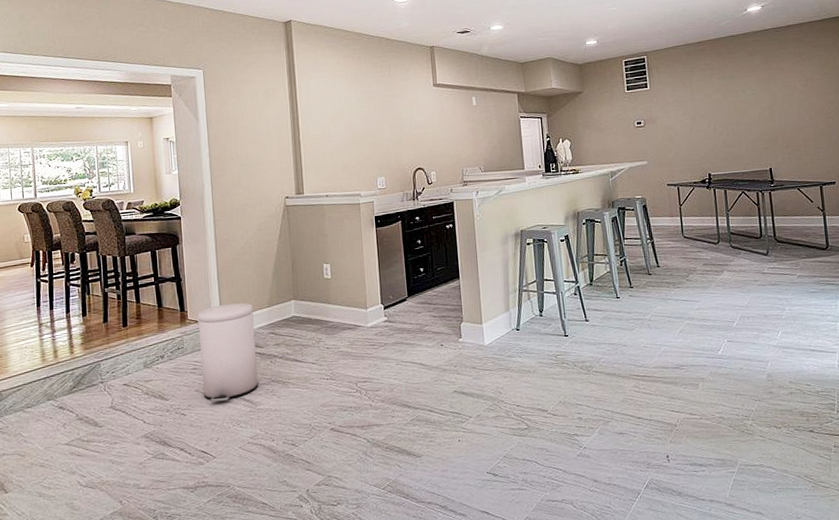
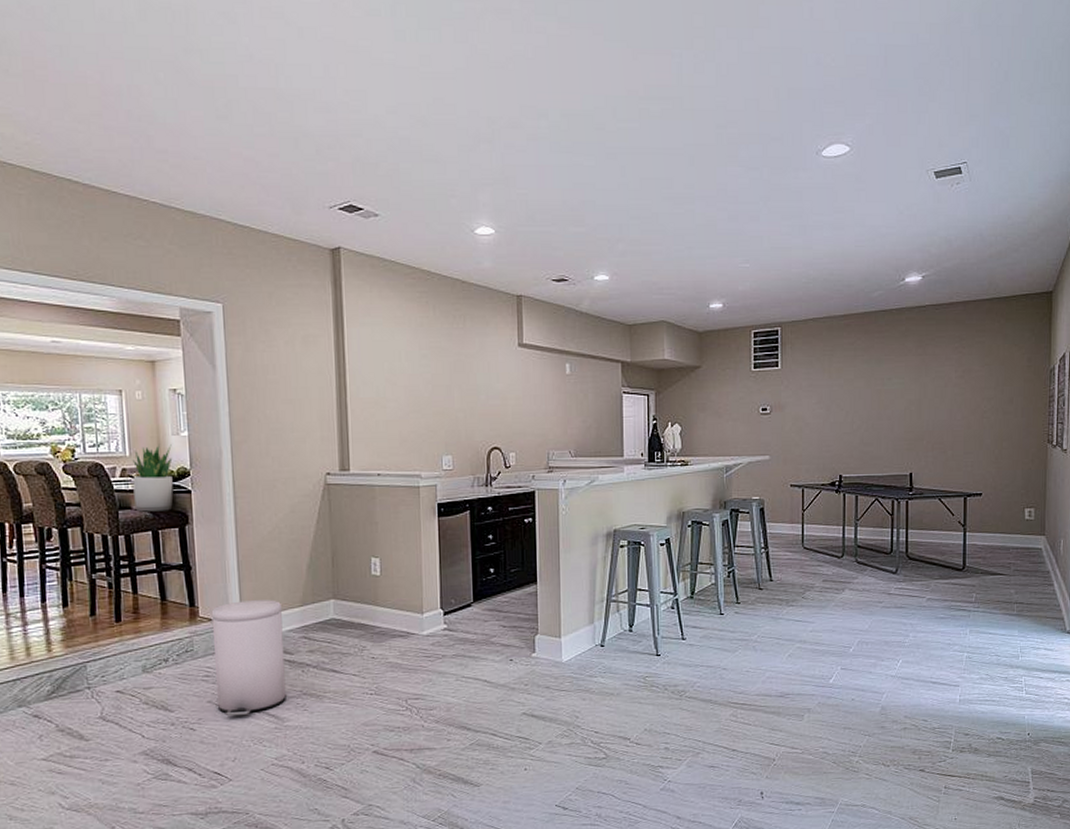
planter: none [136,181,167,236] -> present [133,443,174,512]

